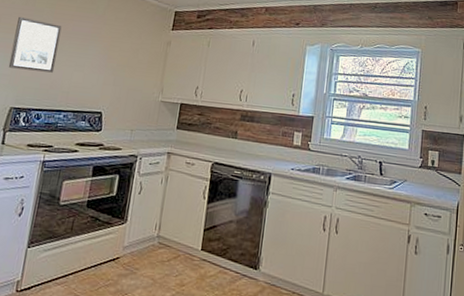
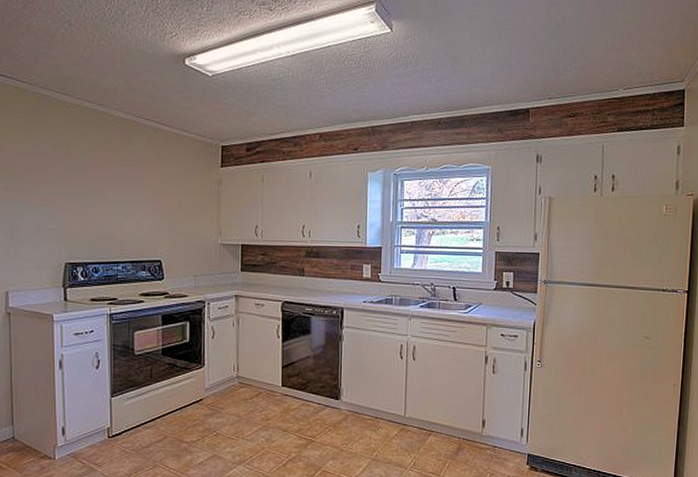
wall art: present [8,16,62,73] -> none [54,165,103,224]

